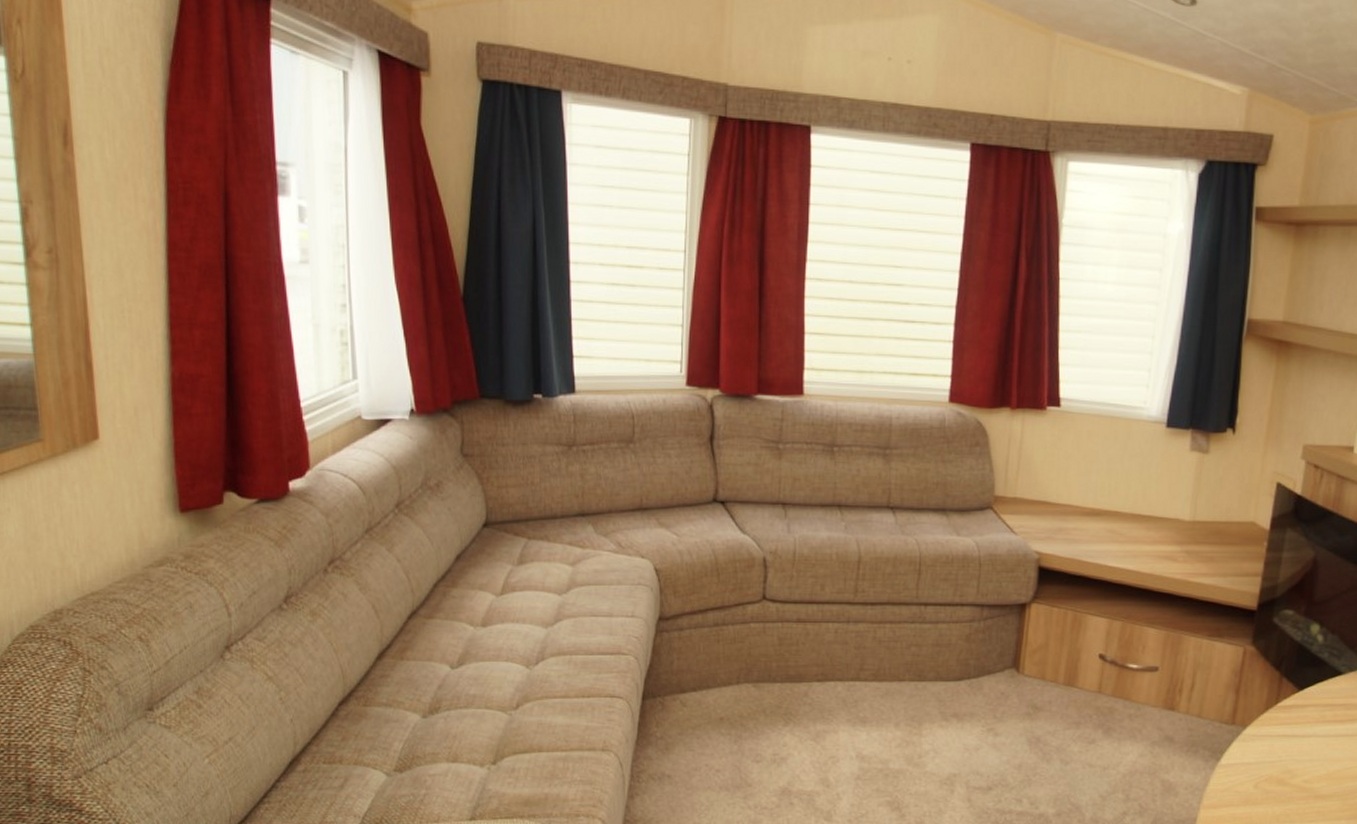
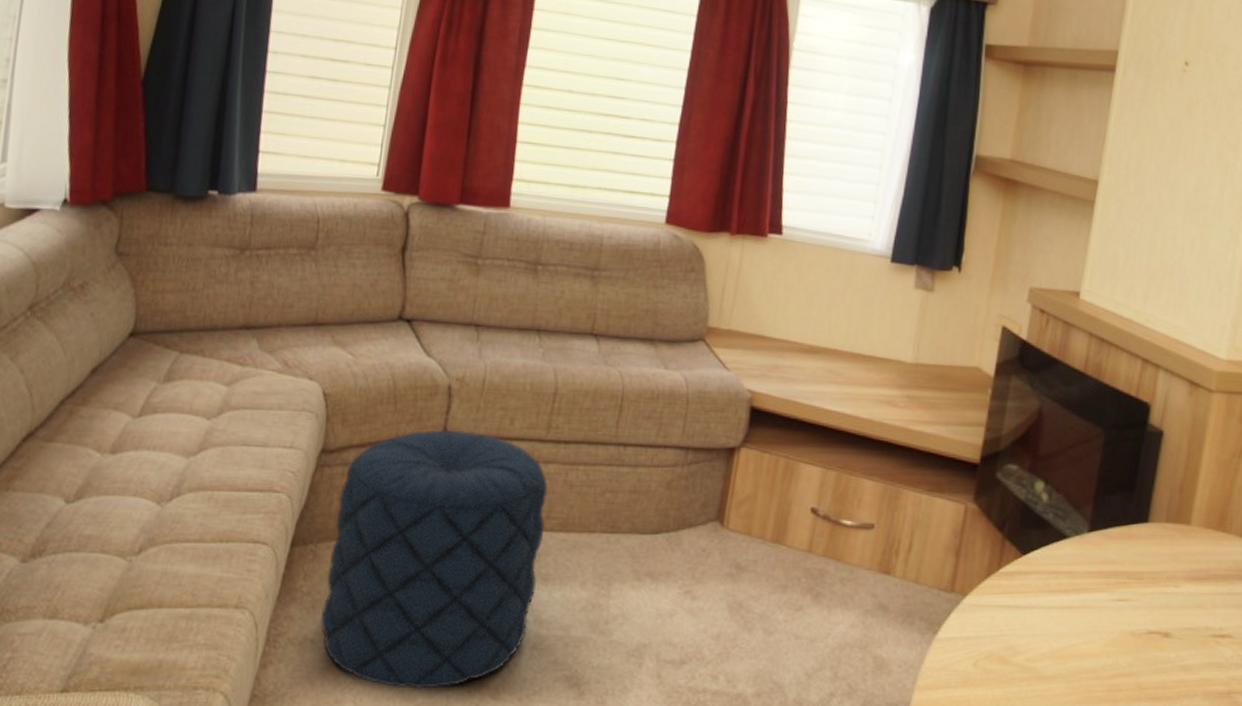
pouf: none [673,597,860,814] -> present [319,429,548,689]

